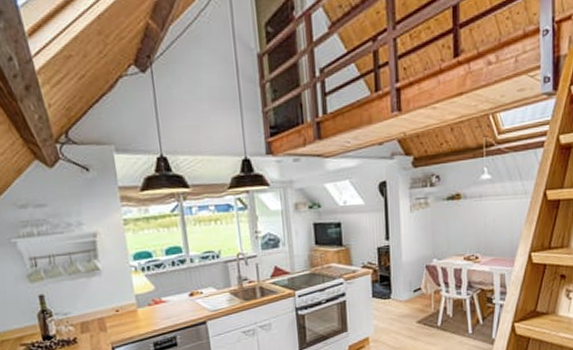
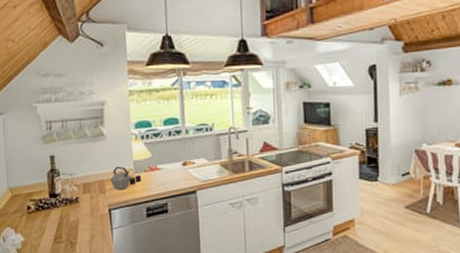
kettle: none [111,301,145,327] -> present [110,166,141,191]

